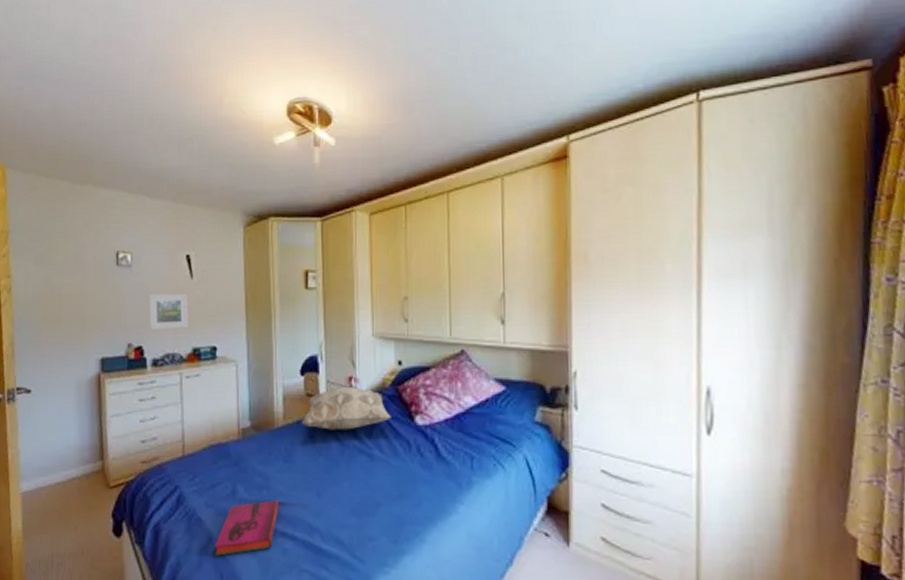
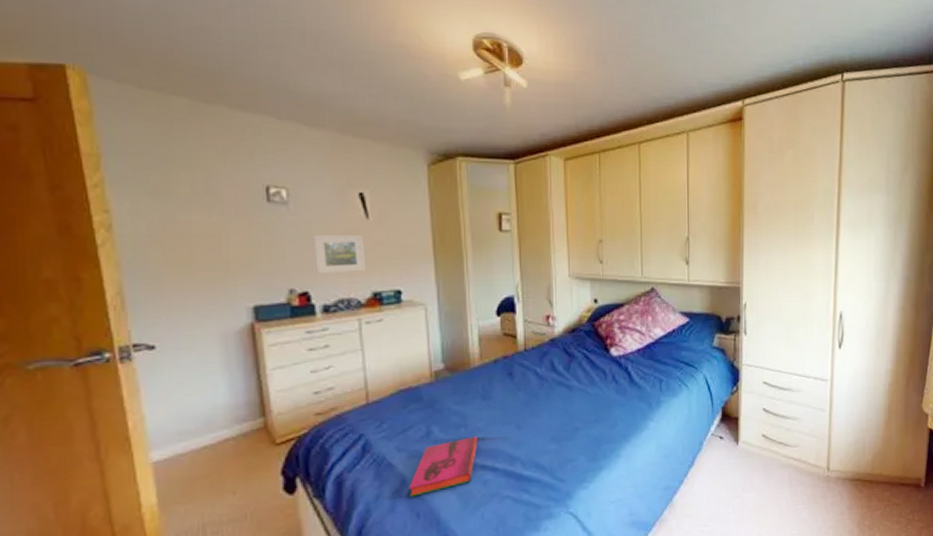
decorative pillow: present [301,387,392,430] -> none [498,325,588,366]

